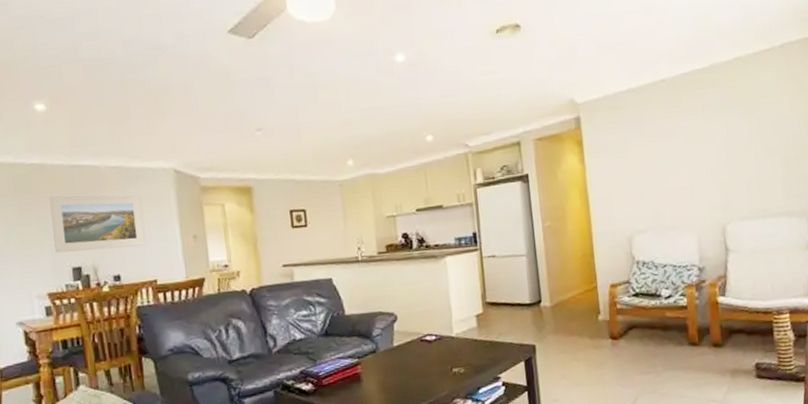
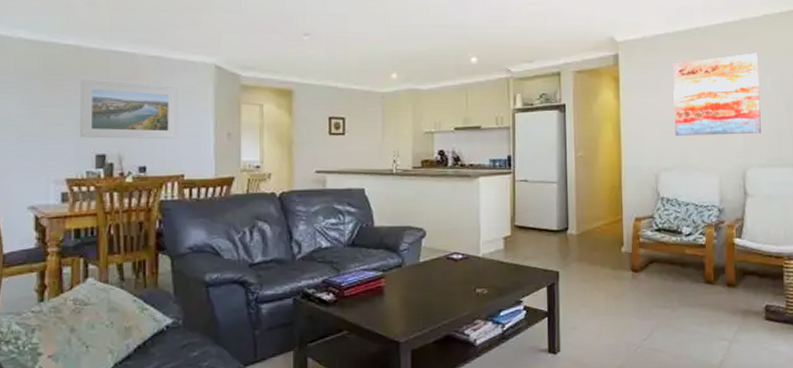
wall art: none [639,99,740,196] -> present [673,53,761,136]

